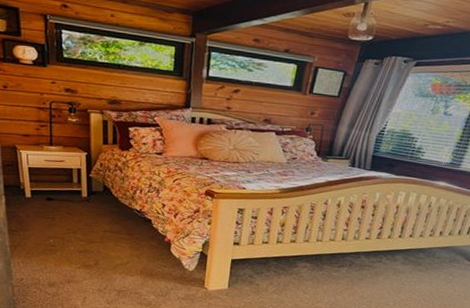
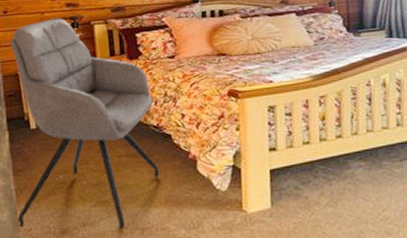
chair: none [9,100,138,288] -> present [10,18,160,228]

